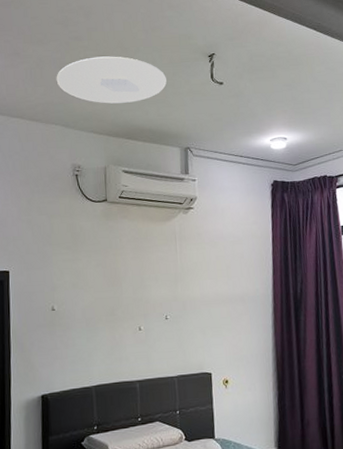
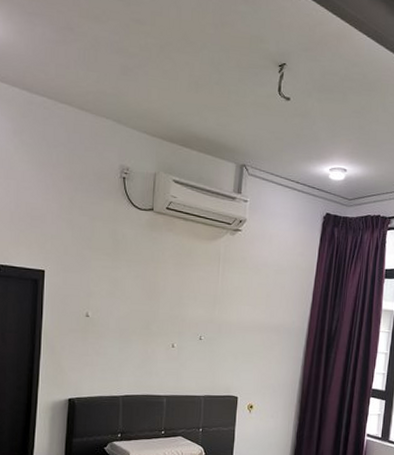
ceiling light: present [56,56,167,104] -> none [111,46,231,106]

